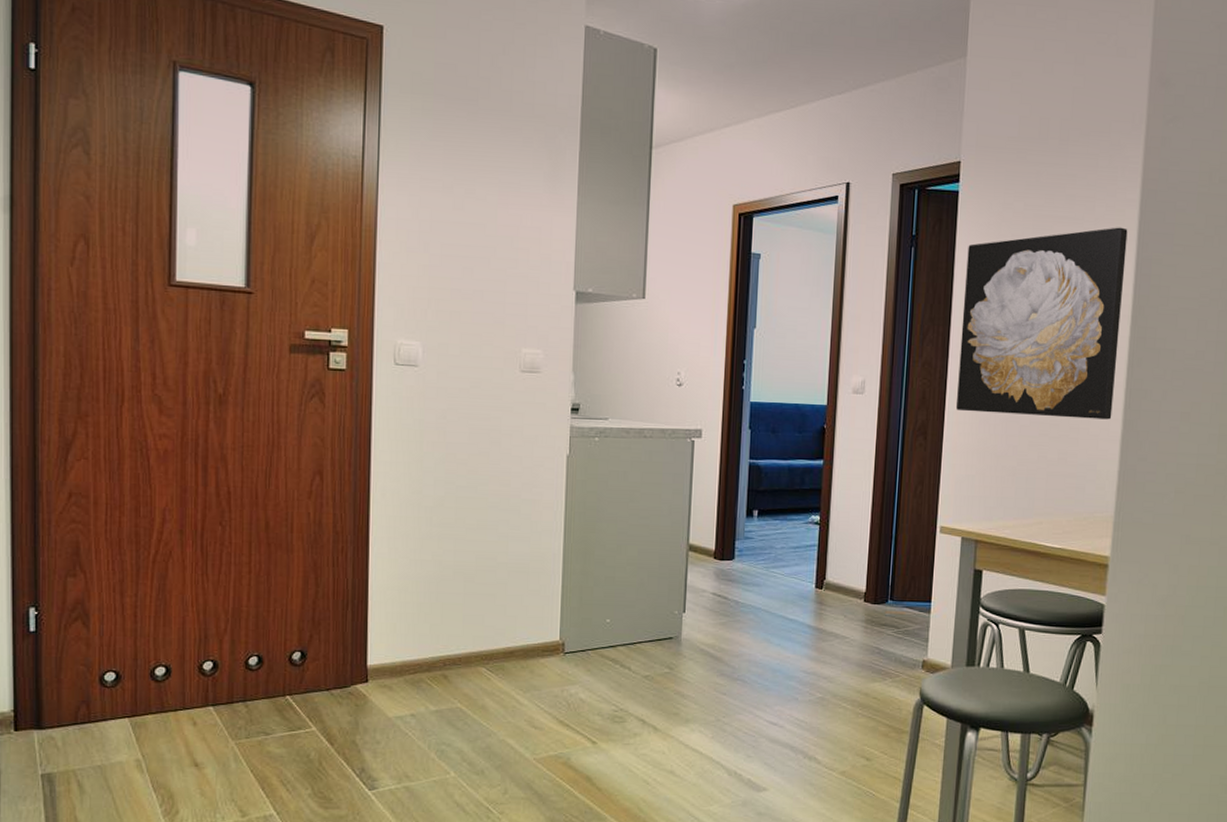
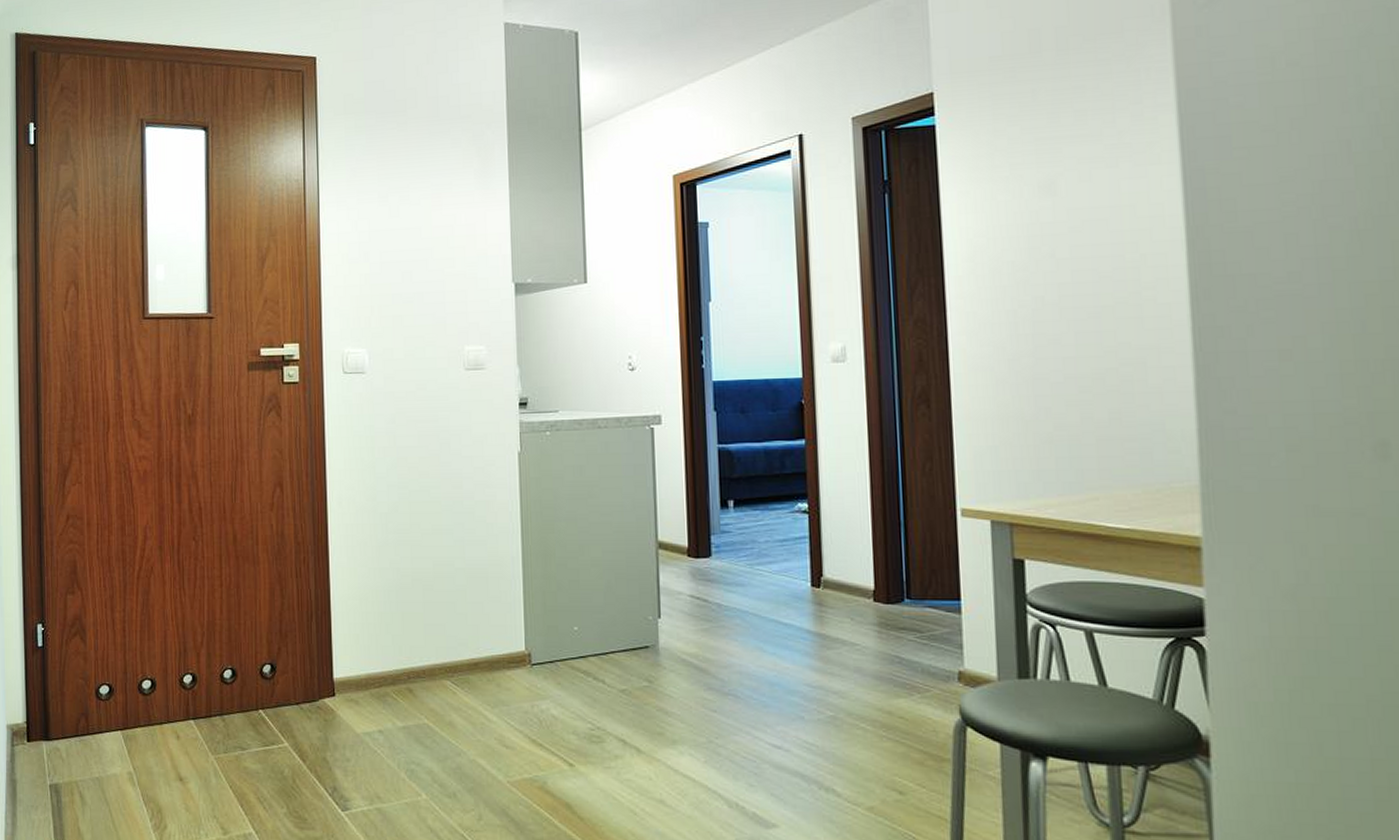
wall art: present [955,227,1128,420] -> none [955,137,1178,372]

